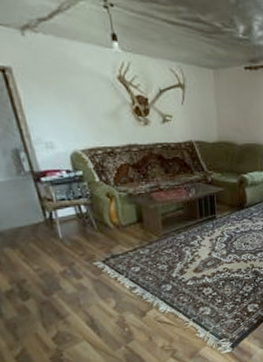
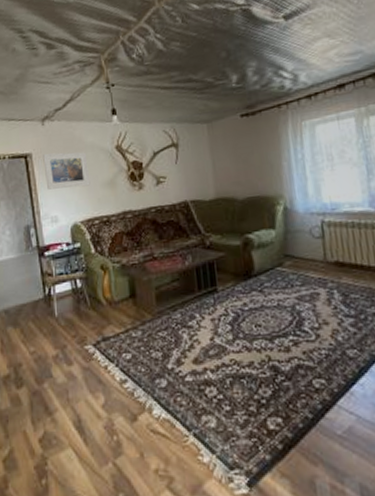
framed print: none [27,70,90,115] -> present [43,152,90,190]

